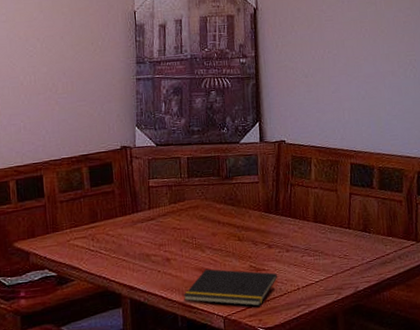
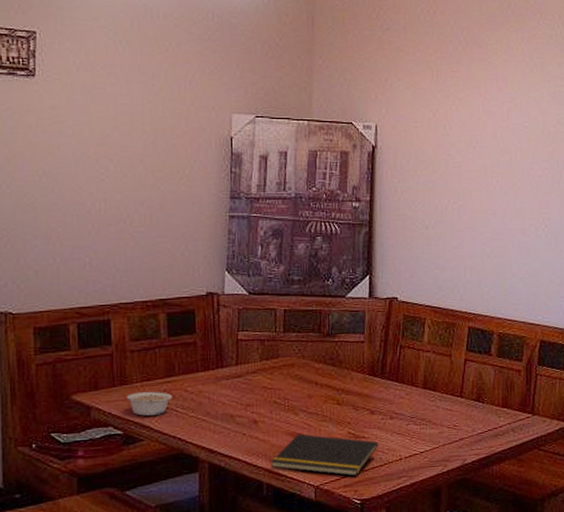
legume: none [58,236,96,259] -> present [126,391,172,416]

